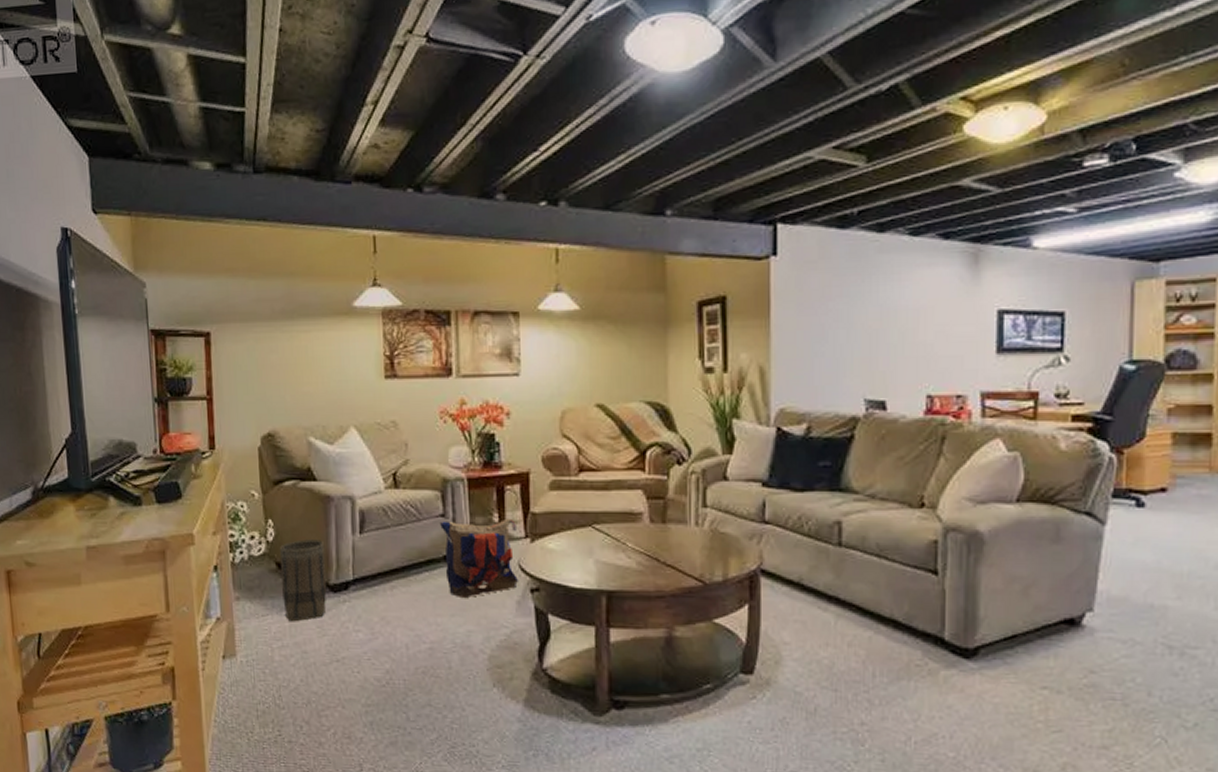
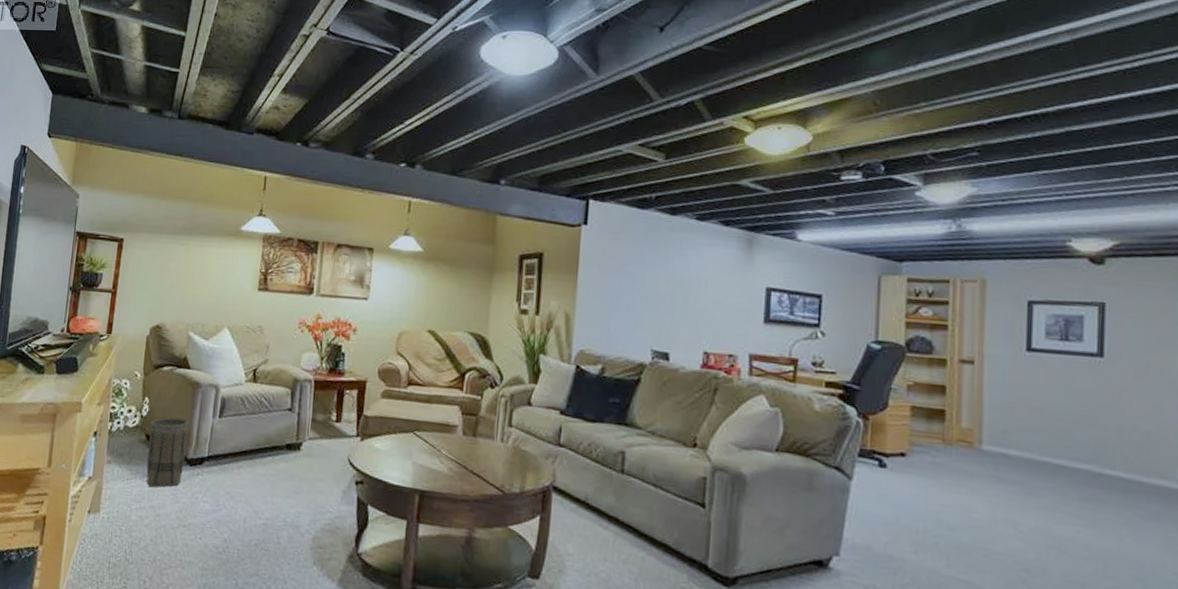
backpack: present [440,518,518,598] -> none [285,414,352,483]

